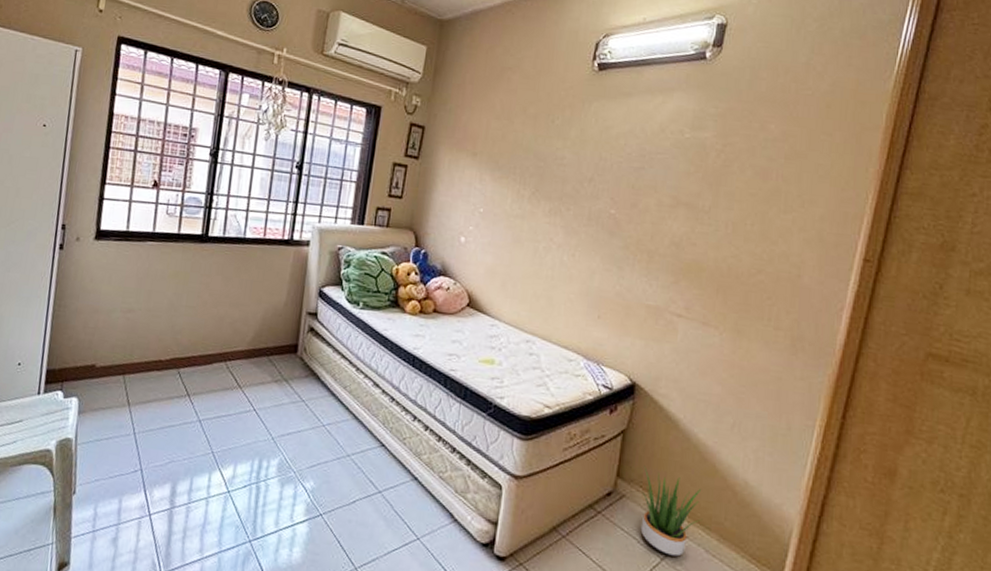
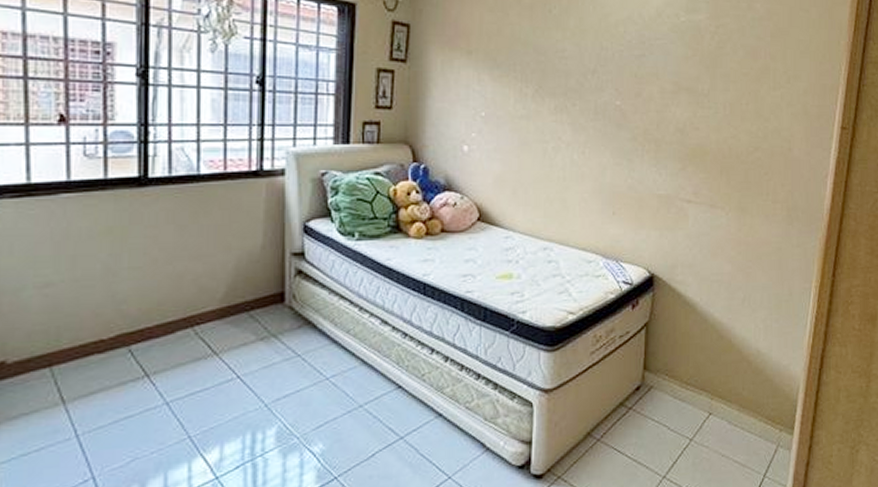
potted plant: present [640,465,703,557] -> none [668,353,724,435]

